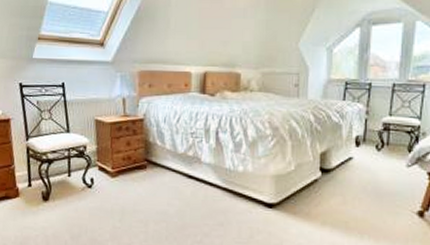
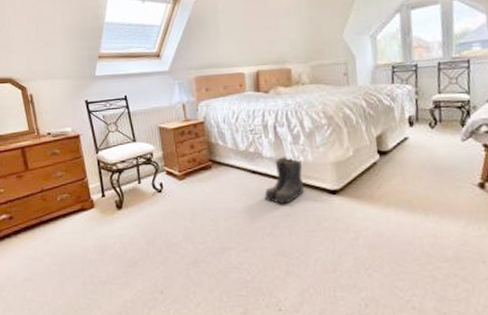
boots: none [198,164,241,213] -> present [264,156,305,204]

